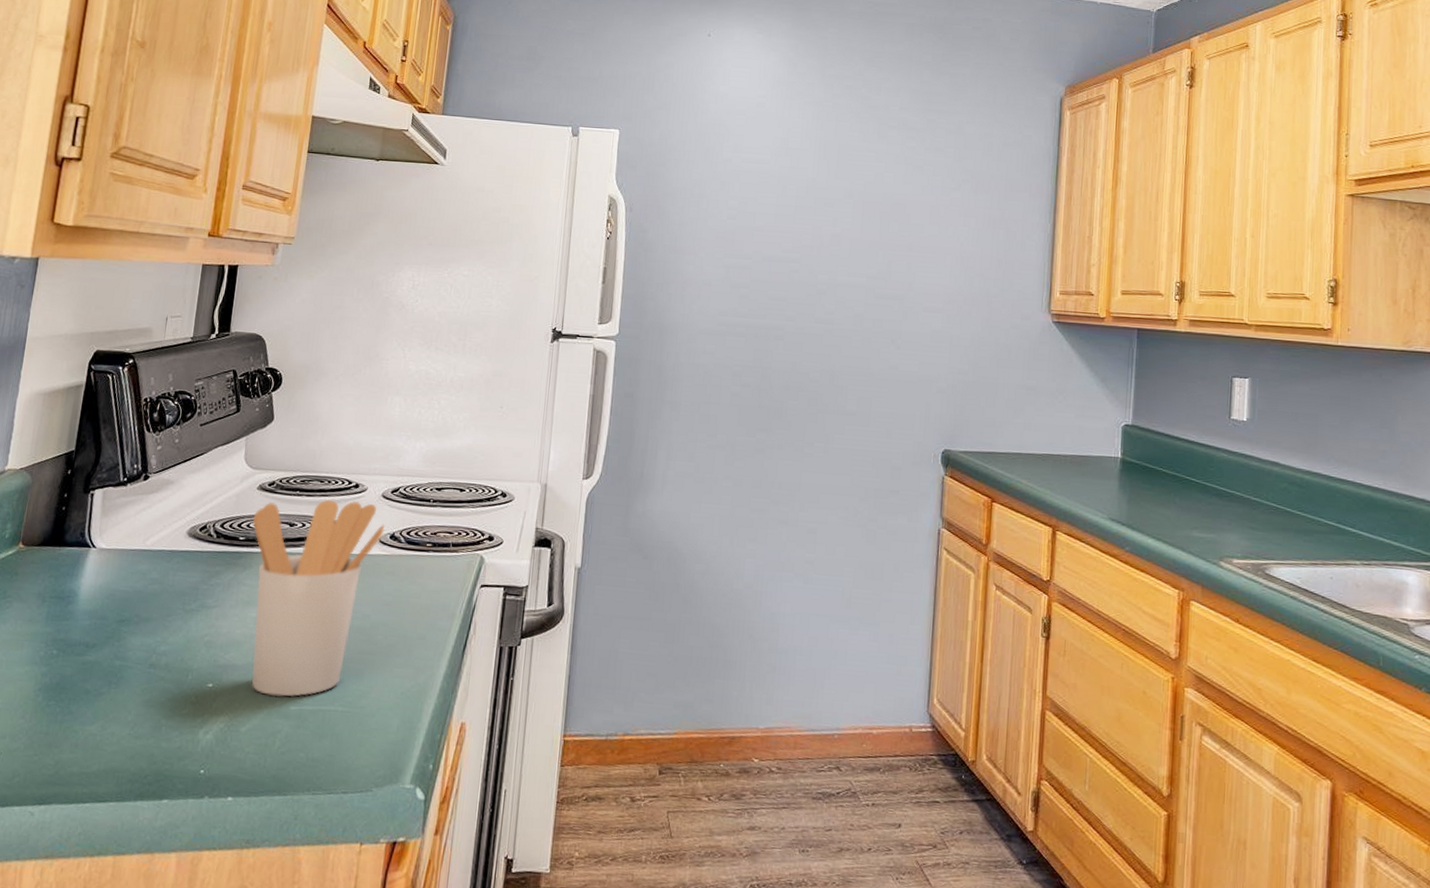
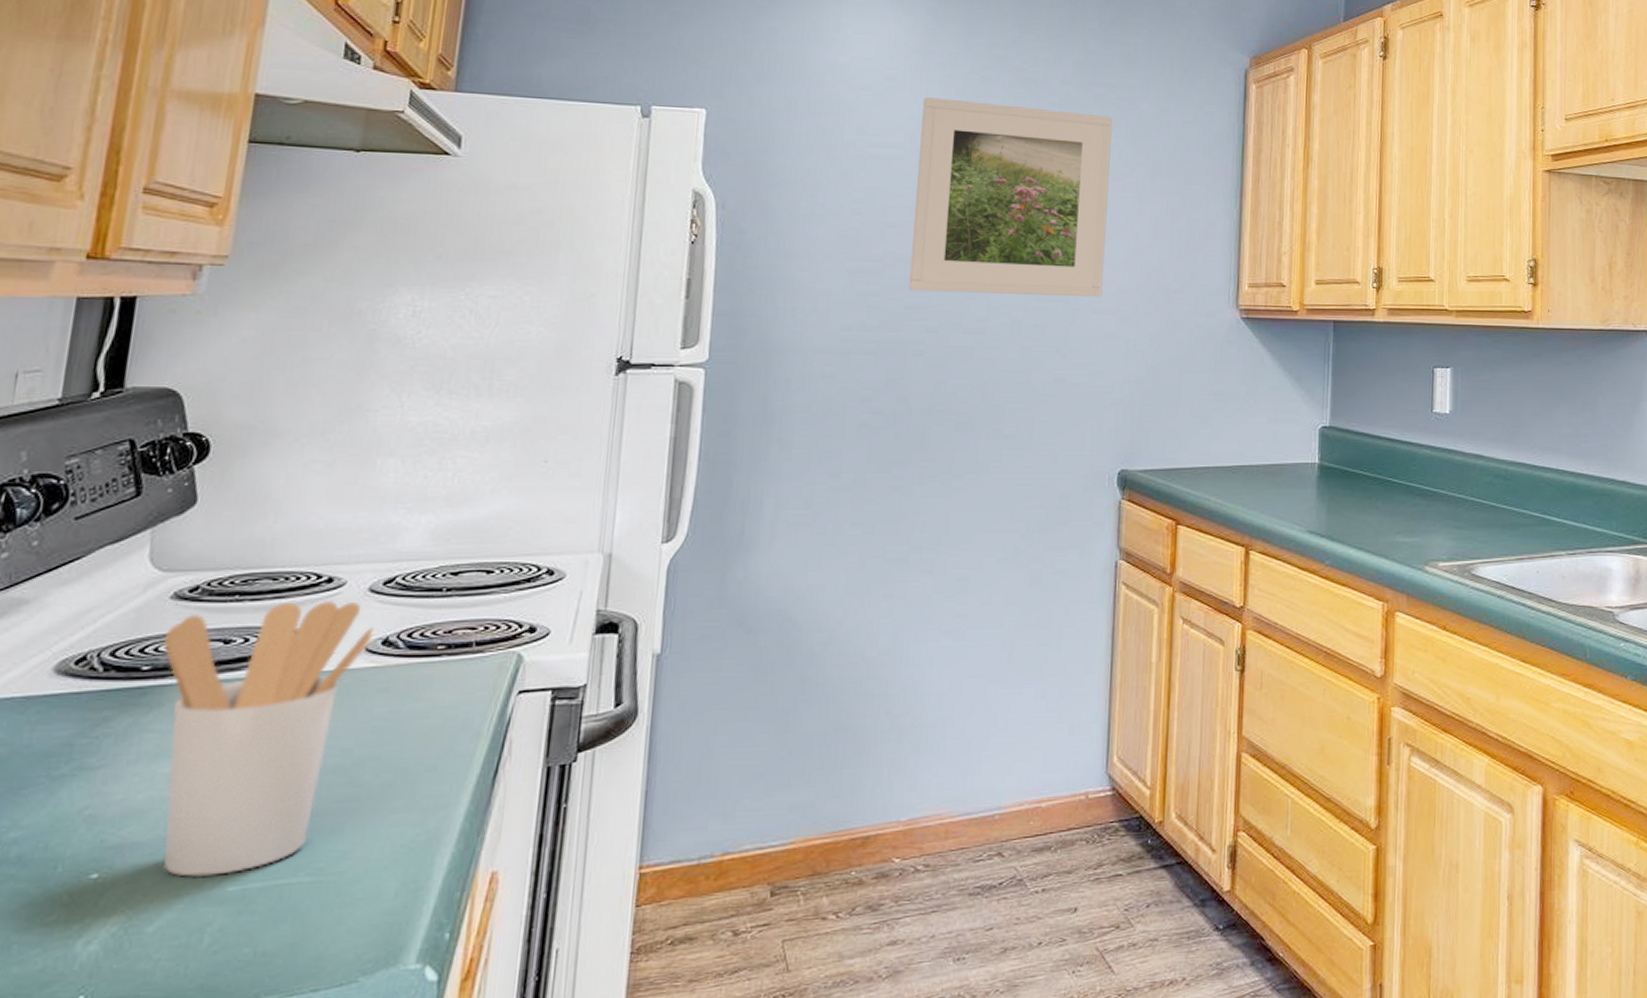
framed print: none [772,121,942,298] -> present [908,97,1112,298]

